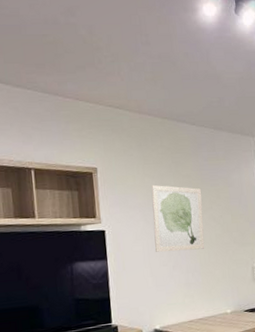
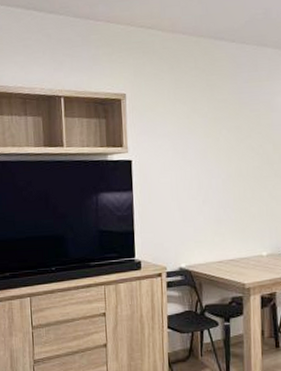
wall art: present [151,184,205,252] -> none [182,110,240,185]

